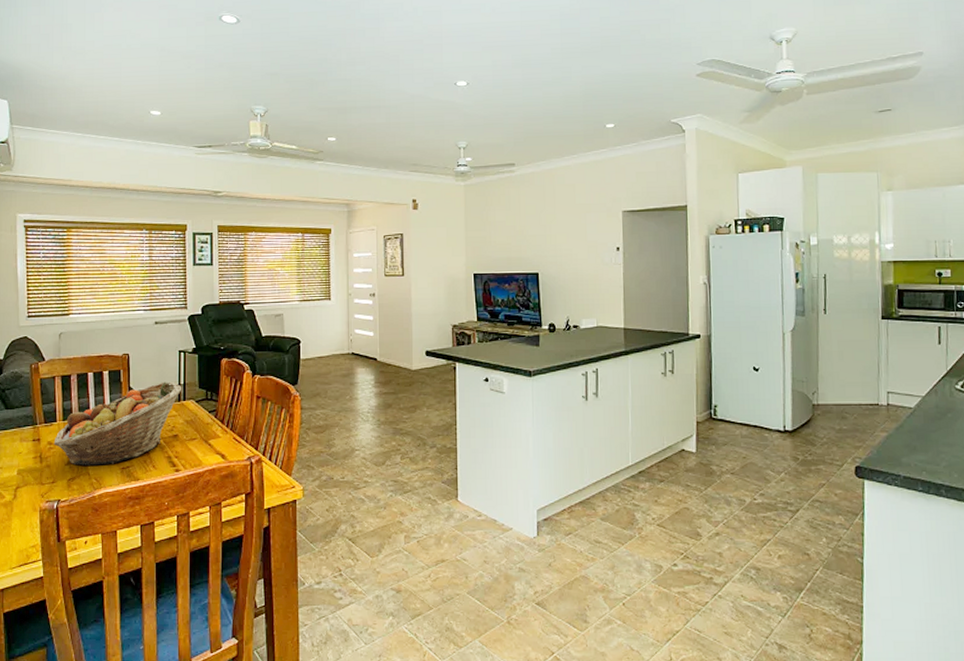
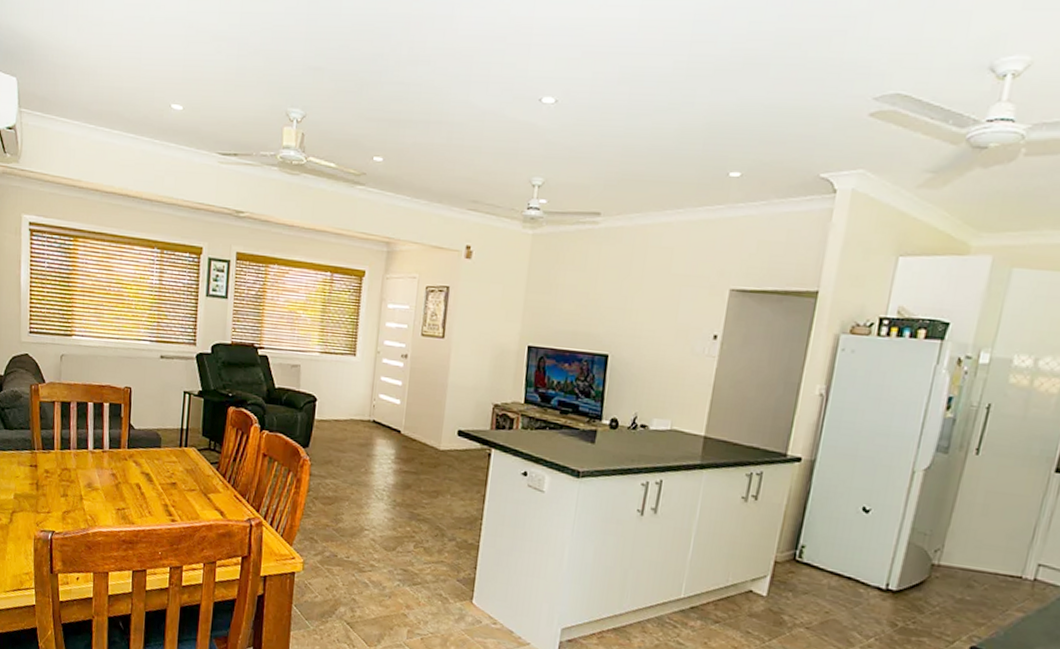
fruit basket: present [54,381,182,466] -> none [50,423,184,504]

